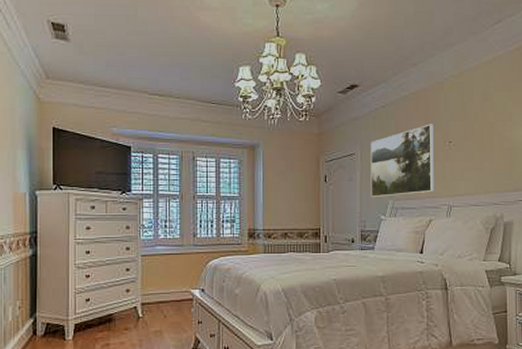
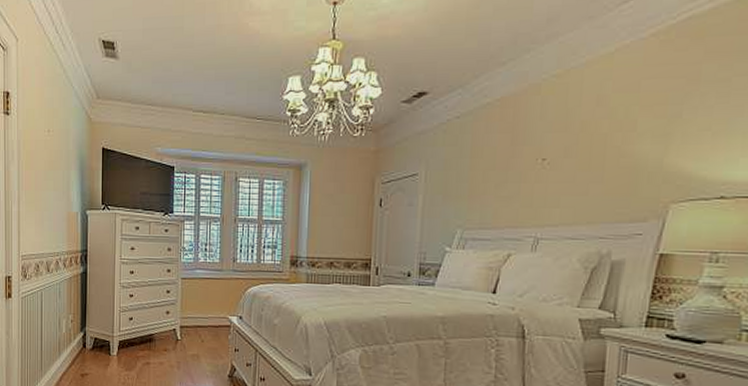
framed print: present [370,124,434,197] -> none [434,137,523,225]

